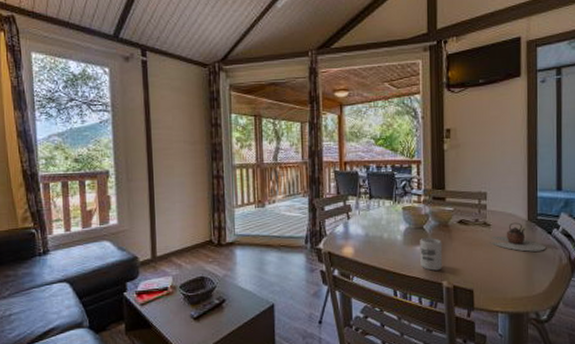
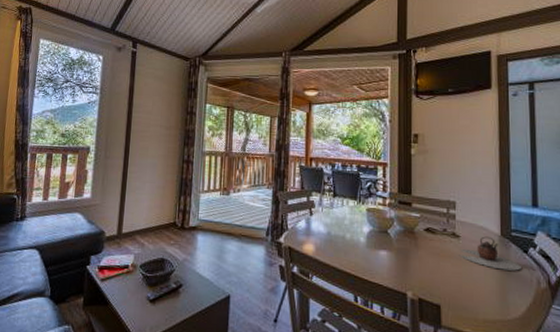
cup: present [420,237,443,271] -> none [384,242,408,279]

